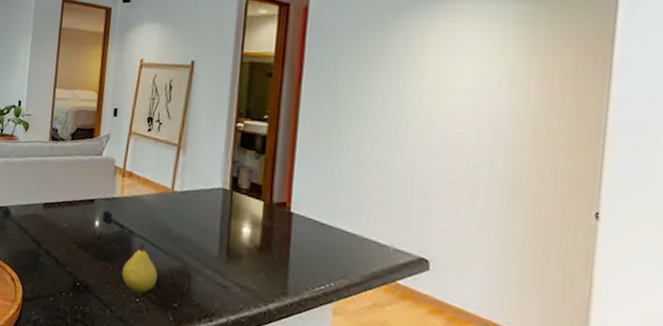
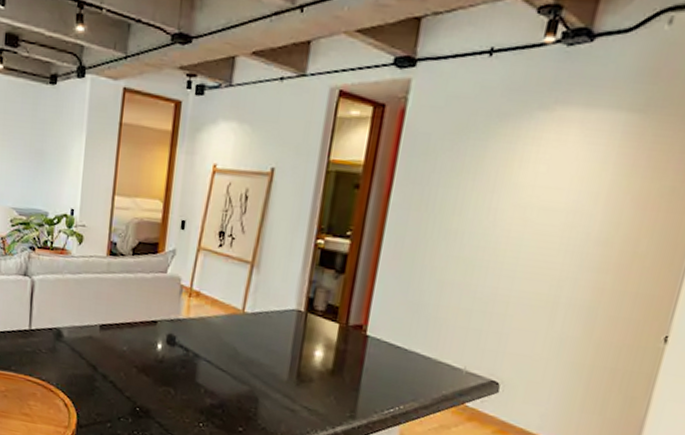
fruit: present [122,242,158,293] -> none [185,366,224,418]

